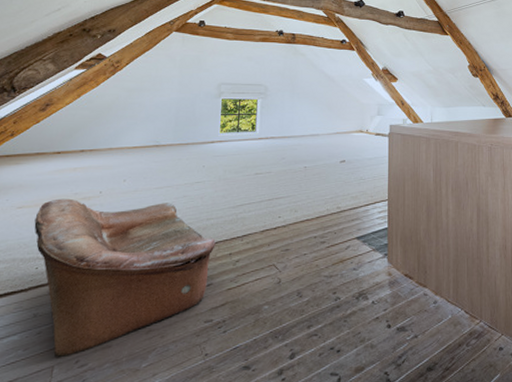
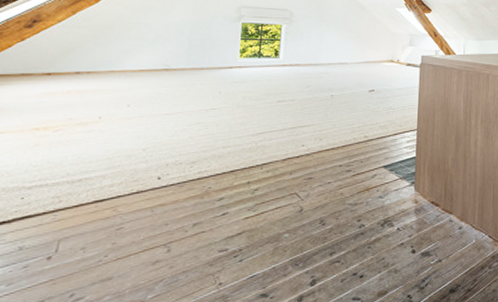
loveseat: present [34,198,216,358] -> none [18,123,233,293]

